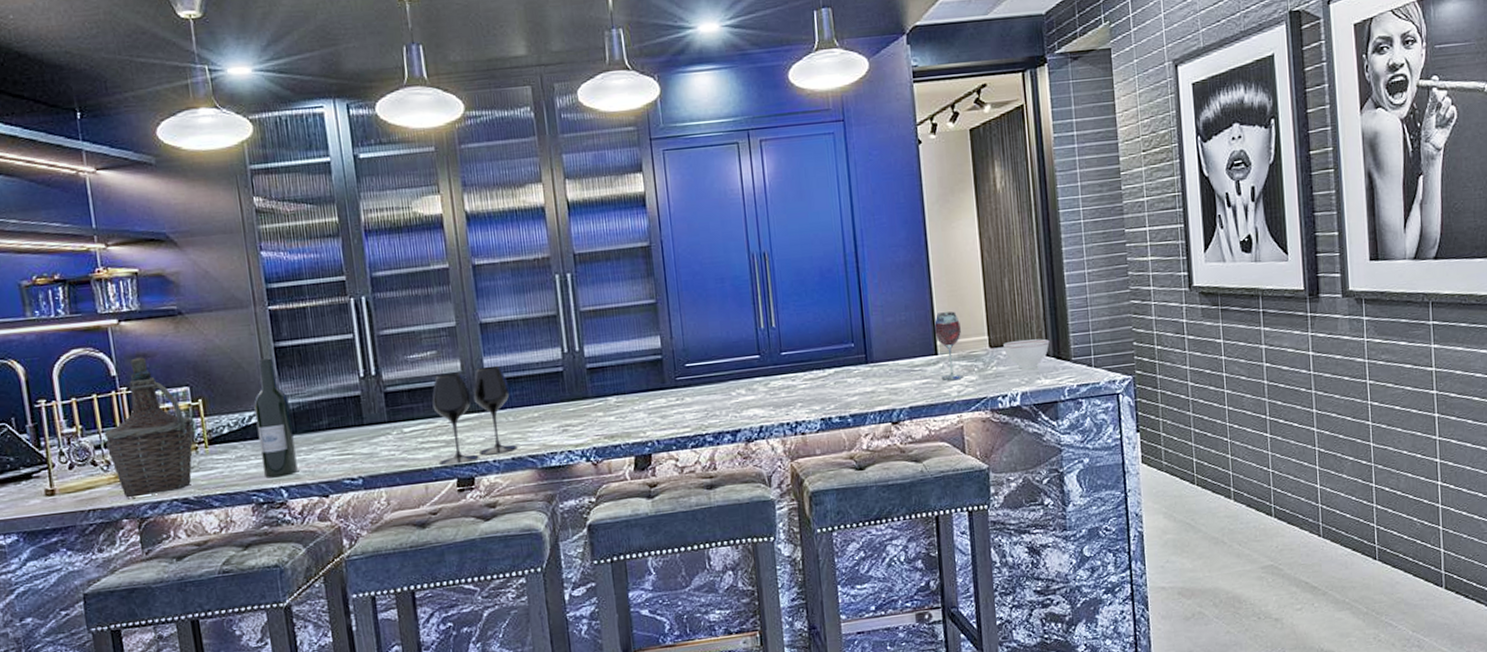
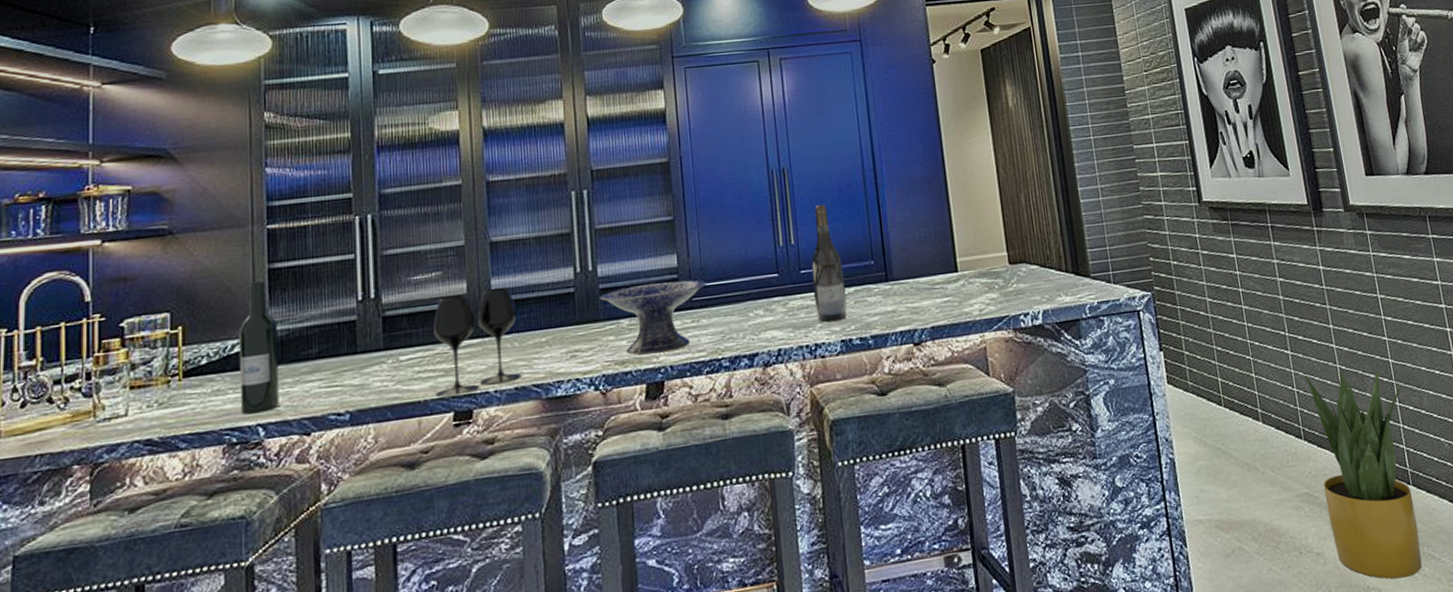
bottle: present [103,357,193,498] -> none [66,280,169,441]
decorative bowl: none [587,360,691,430] -> present [599,279,708,355]
wine bottle: none [792,288,827,401] -> present [811,205,848,322]
wineglass: present [934,311,964,380] -> none [953,227,985,299]
bowl: present [1002,338,1050,370] -> none [1021,254,1069,287]
planter: none [1282,453,1382,643] -> present [1305,371,1422,579]

